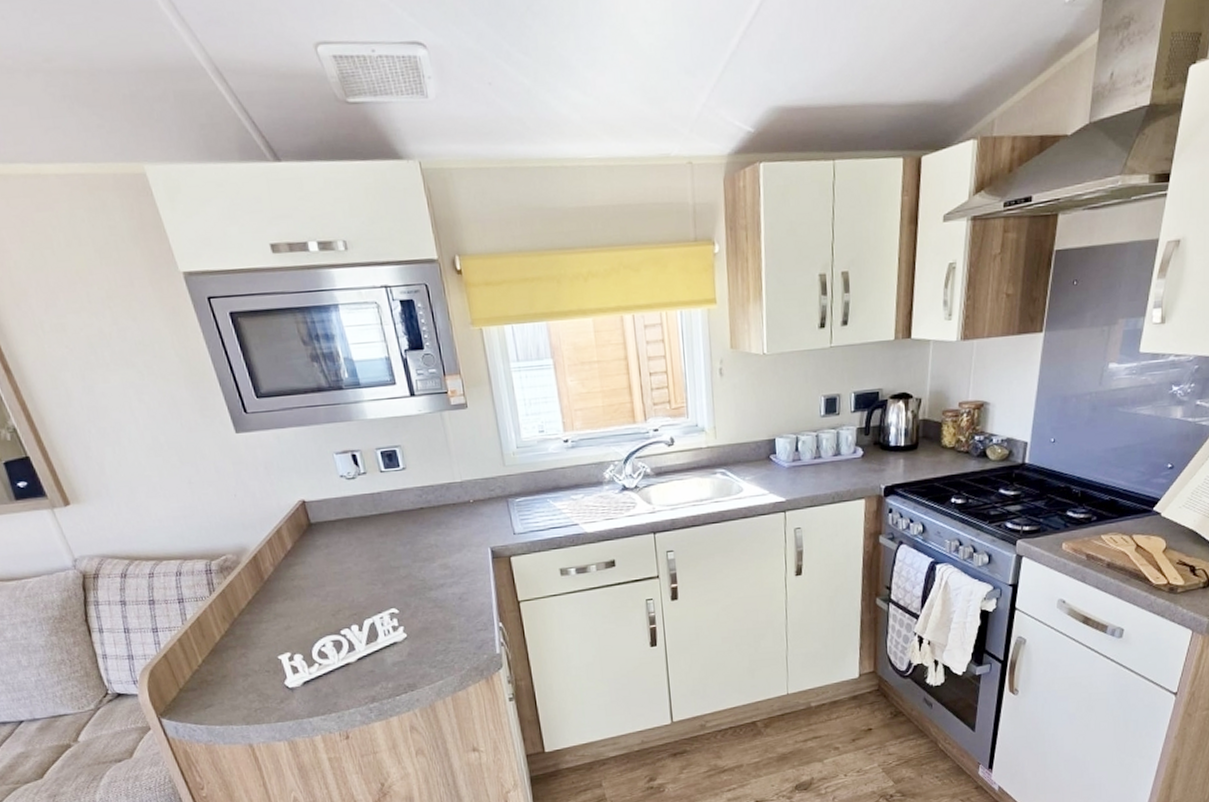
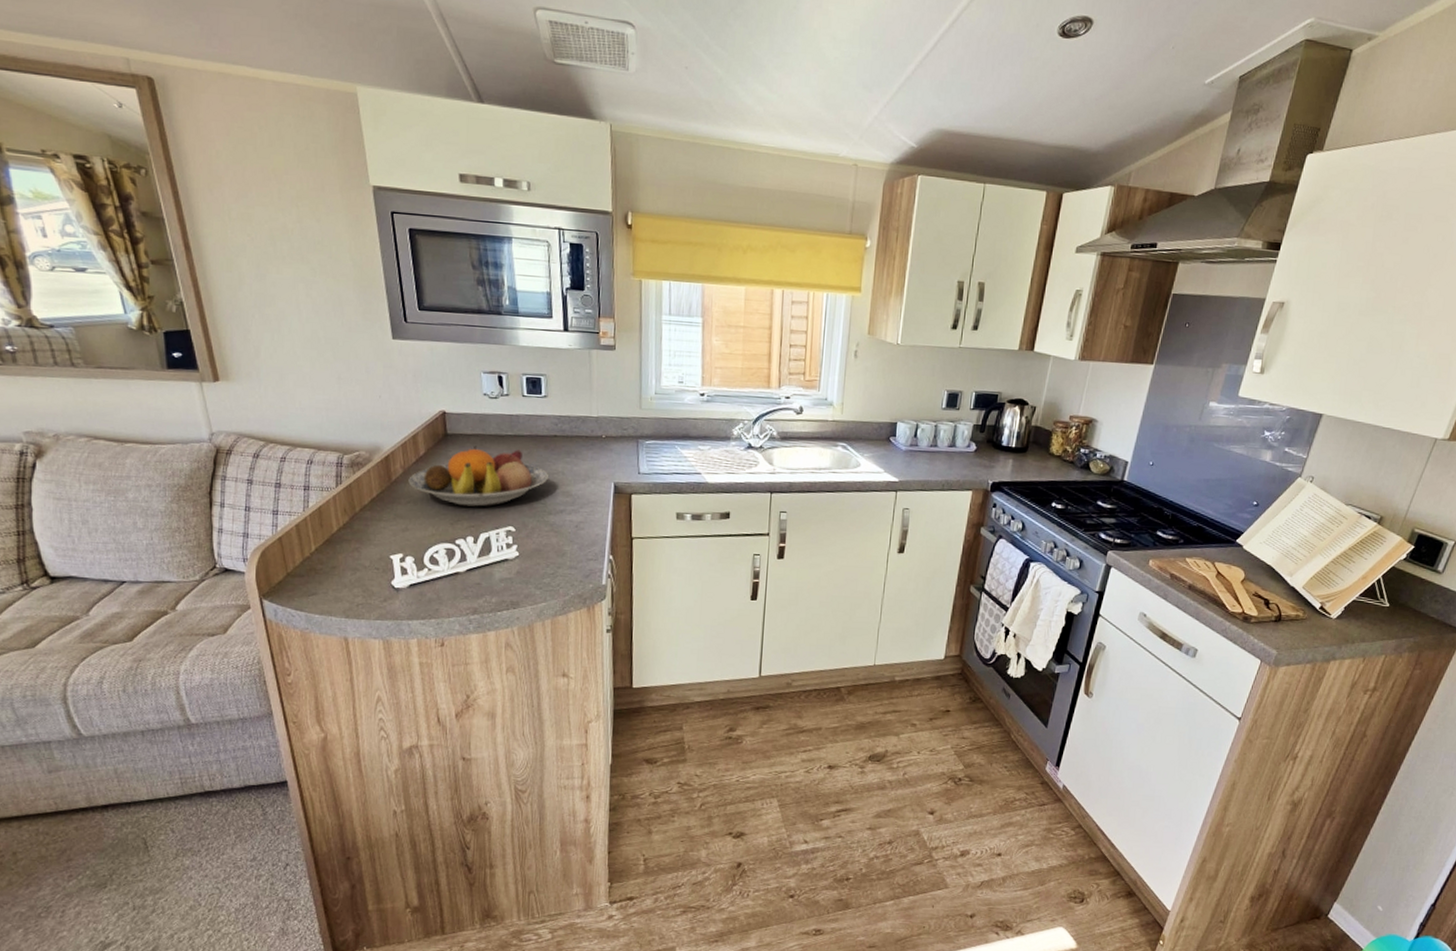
fruit bowl: none [281,528,422,595] -> present [408,445,548,507]

